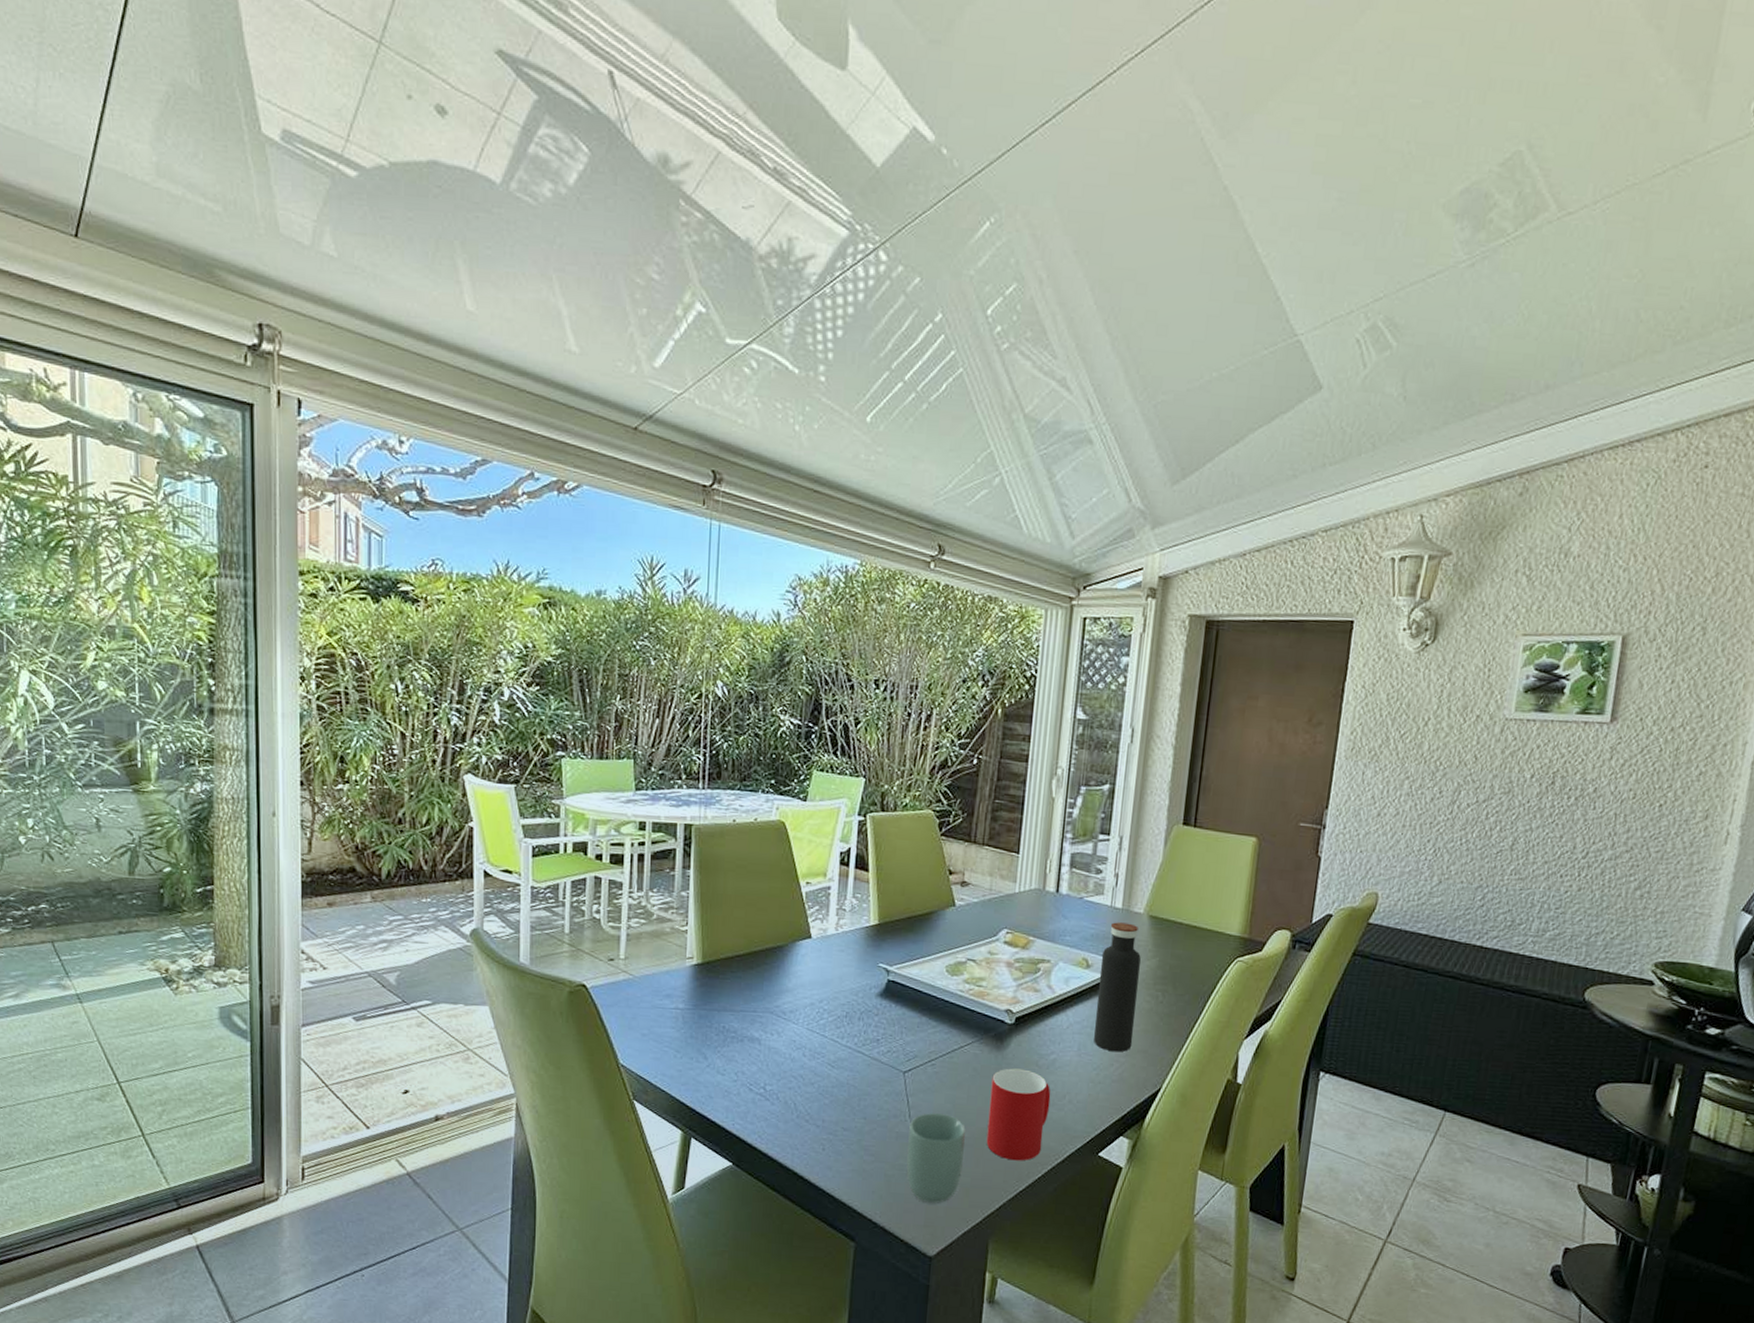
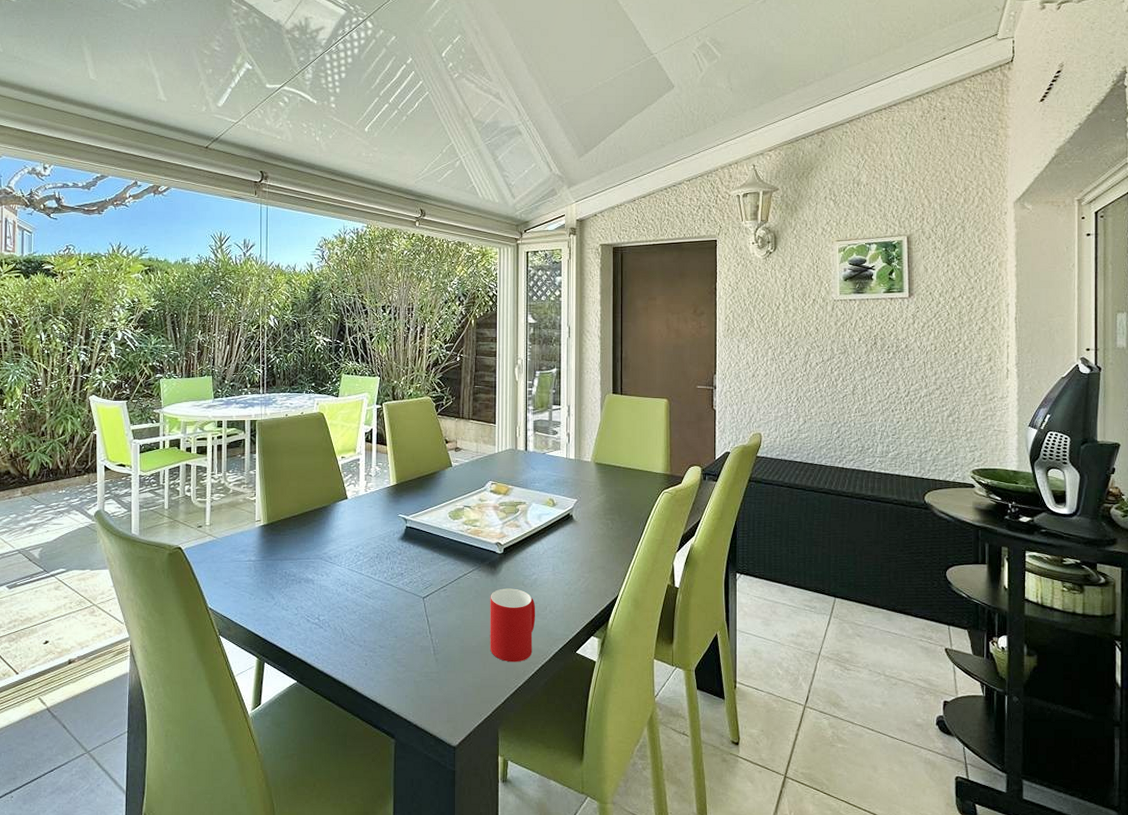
cup: present [905,1112,966,1203] -> none [429,628,474,702]
water bottle: present [1094,922,1141,1052] -> none [563,470,593,570]

